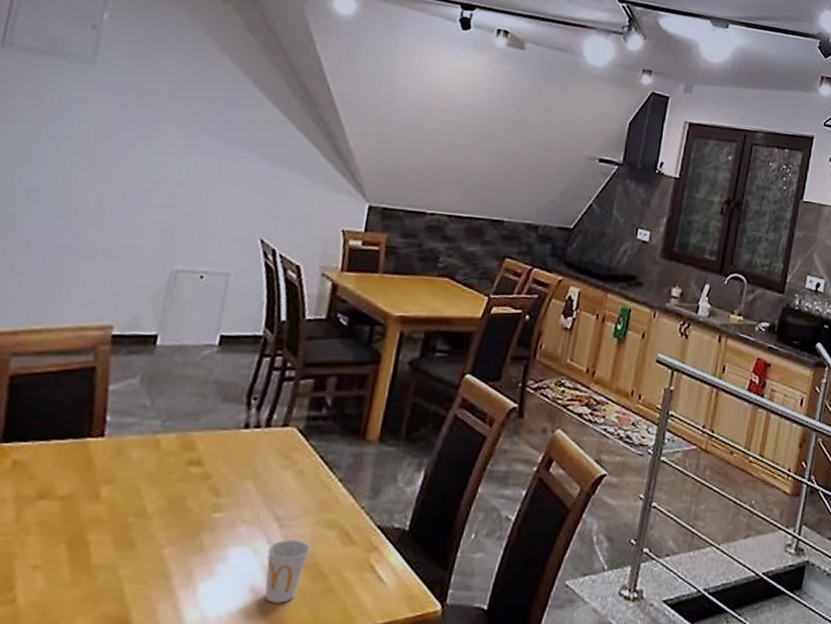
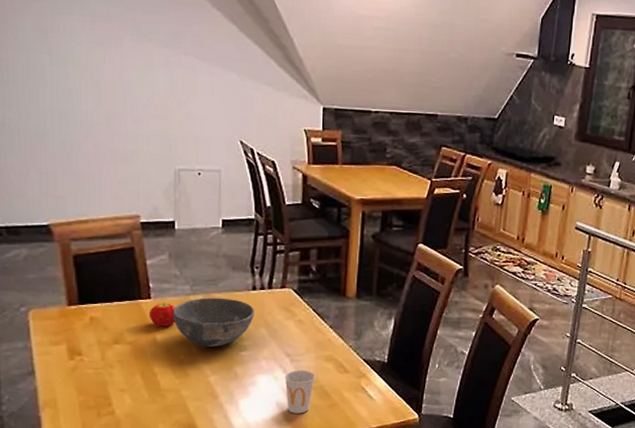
fruit: none [96,443,137,476] -> present [148,303,176,327]
bowl: none [128,436,242,505] -> present [172,297,254,347]

